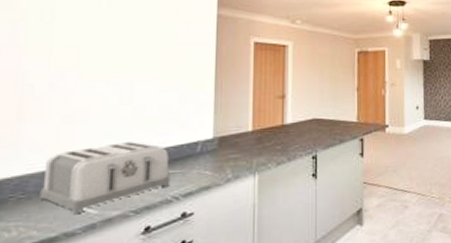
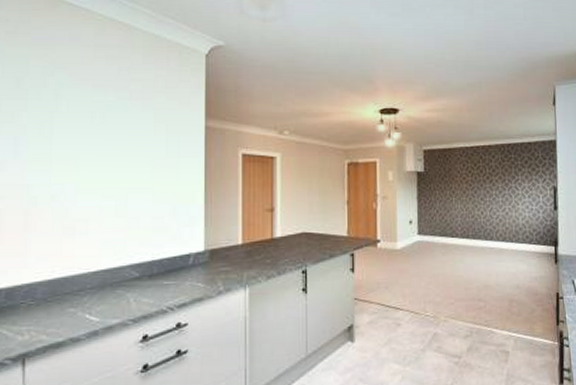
toaster: present [39,141,171,213] -> none [47,252,165,320]

